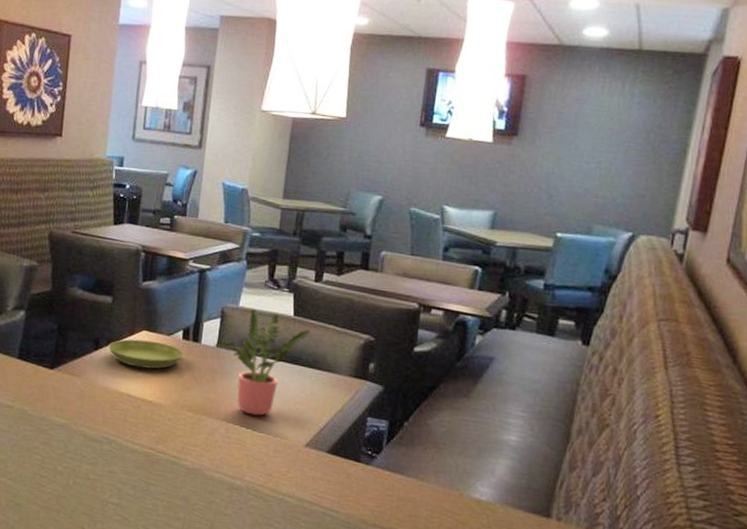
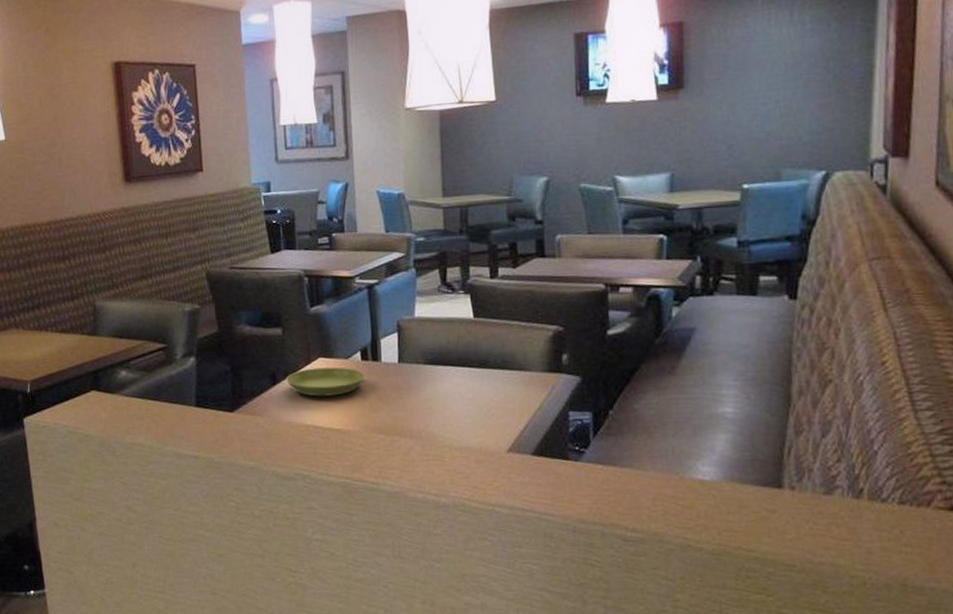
potted plant: present [214,309,310,416] -> none [395,317,494,428]

